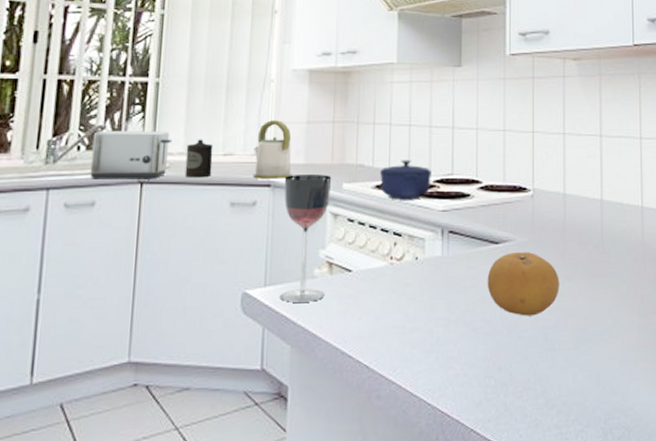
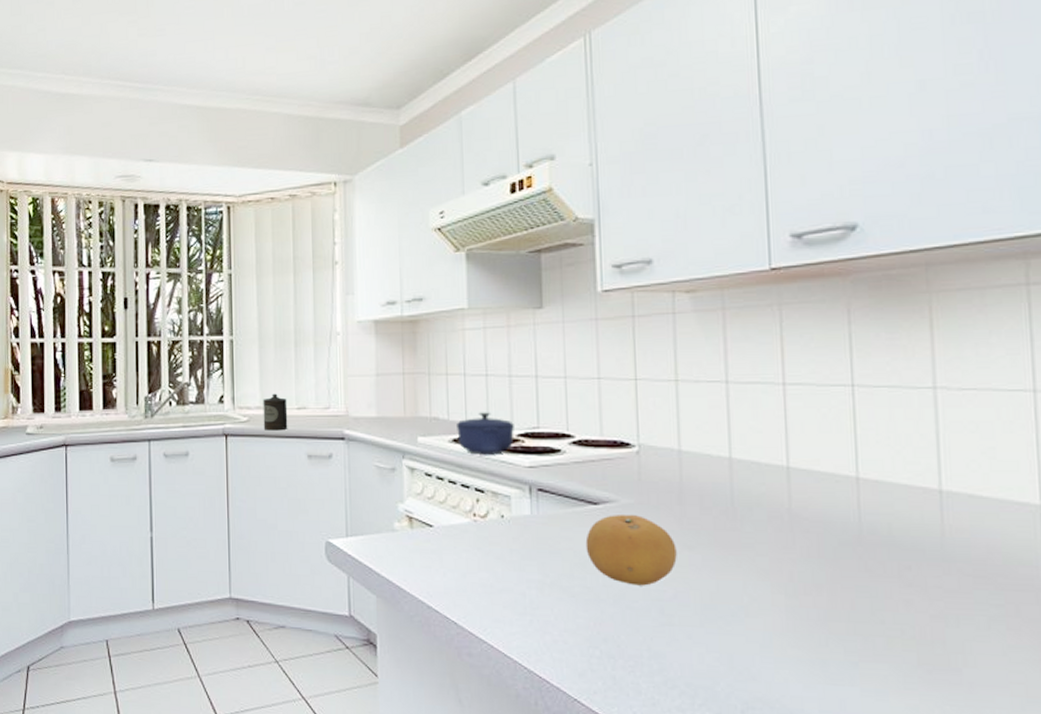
toaster: present [90,130,173,180] -> none [181,386,250,432]
kettle: present [252,120,293,180] -> none [326,373,366,433]
wineglass: present [280,175,332,303] -> none [357,428,407,555]

